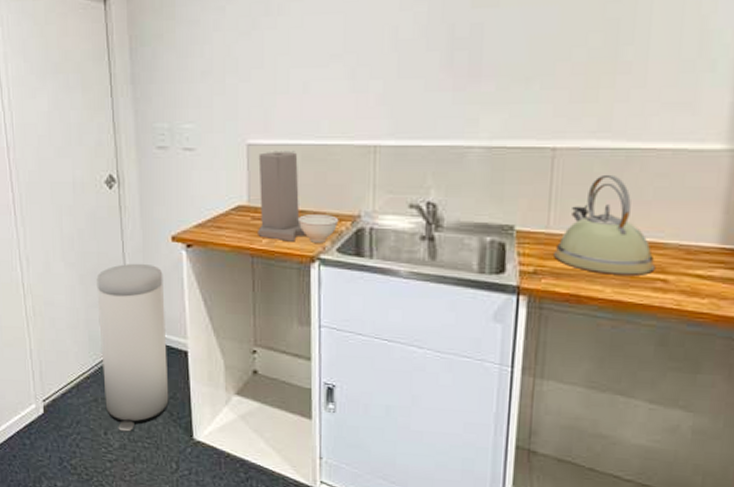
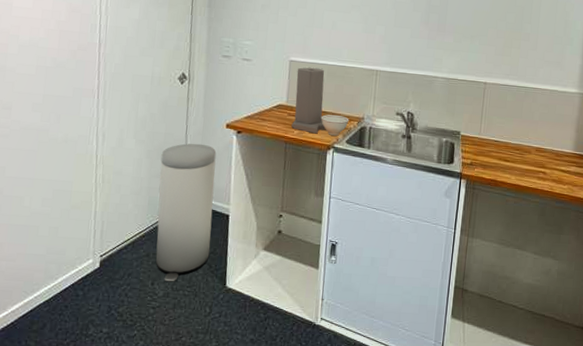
kettle: present [554,174,656,275] -> none [483,102,540,169]

